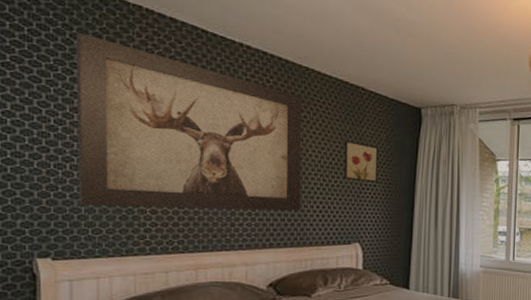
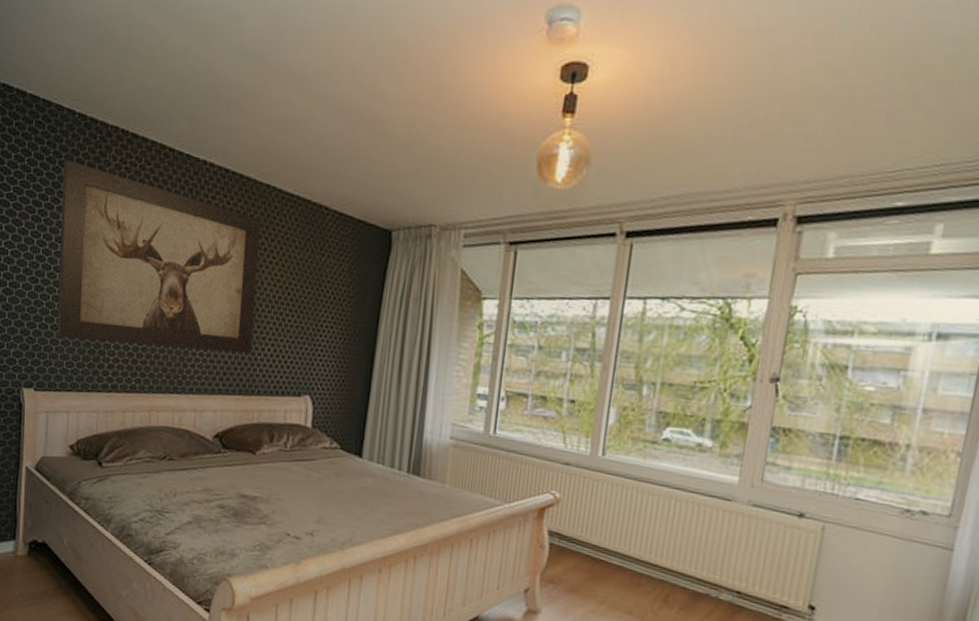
wall art: present [343,141,379,182] -> none [298,272,340,323]

